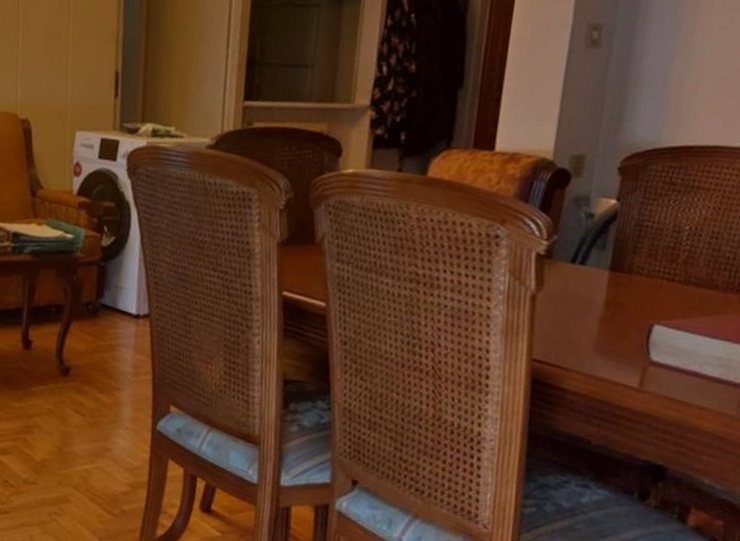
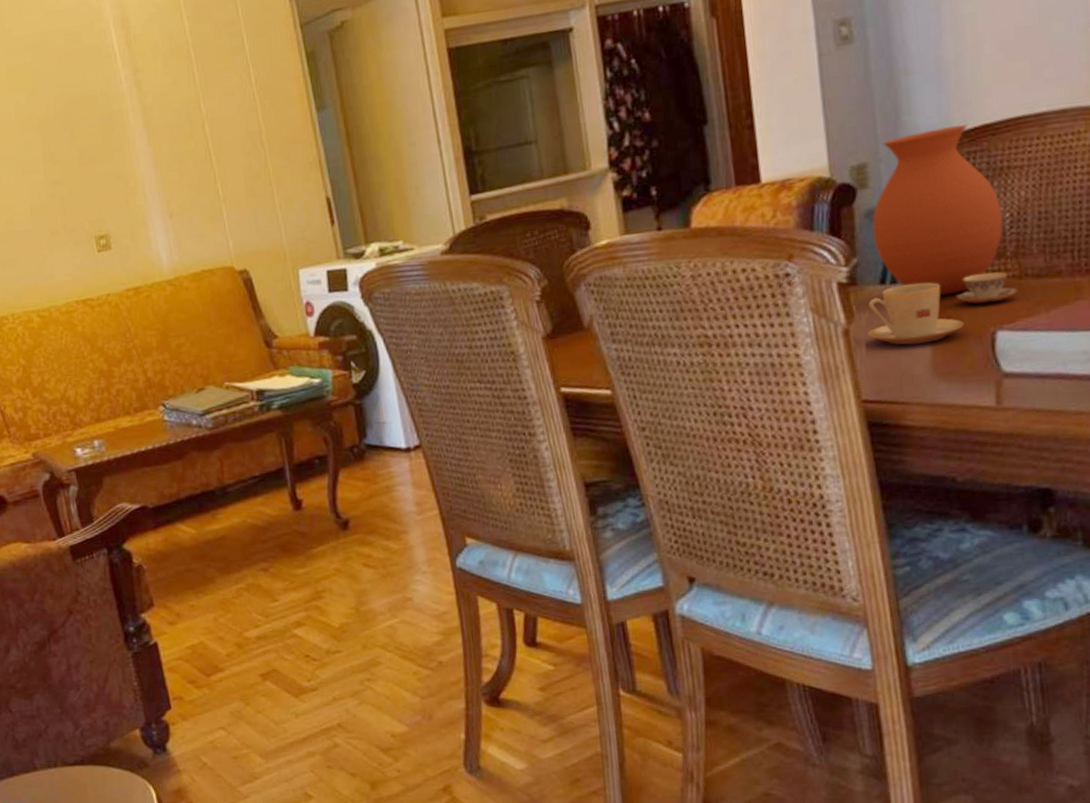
teacup: none [550,267,631,322] -> present [868,282,965,345]
vase: none [575,139,684,285] -> present [872,125,1003,296]
teacup: none [628,272,680,300] -> present [955,272,1018,304]

